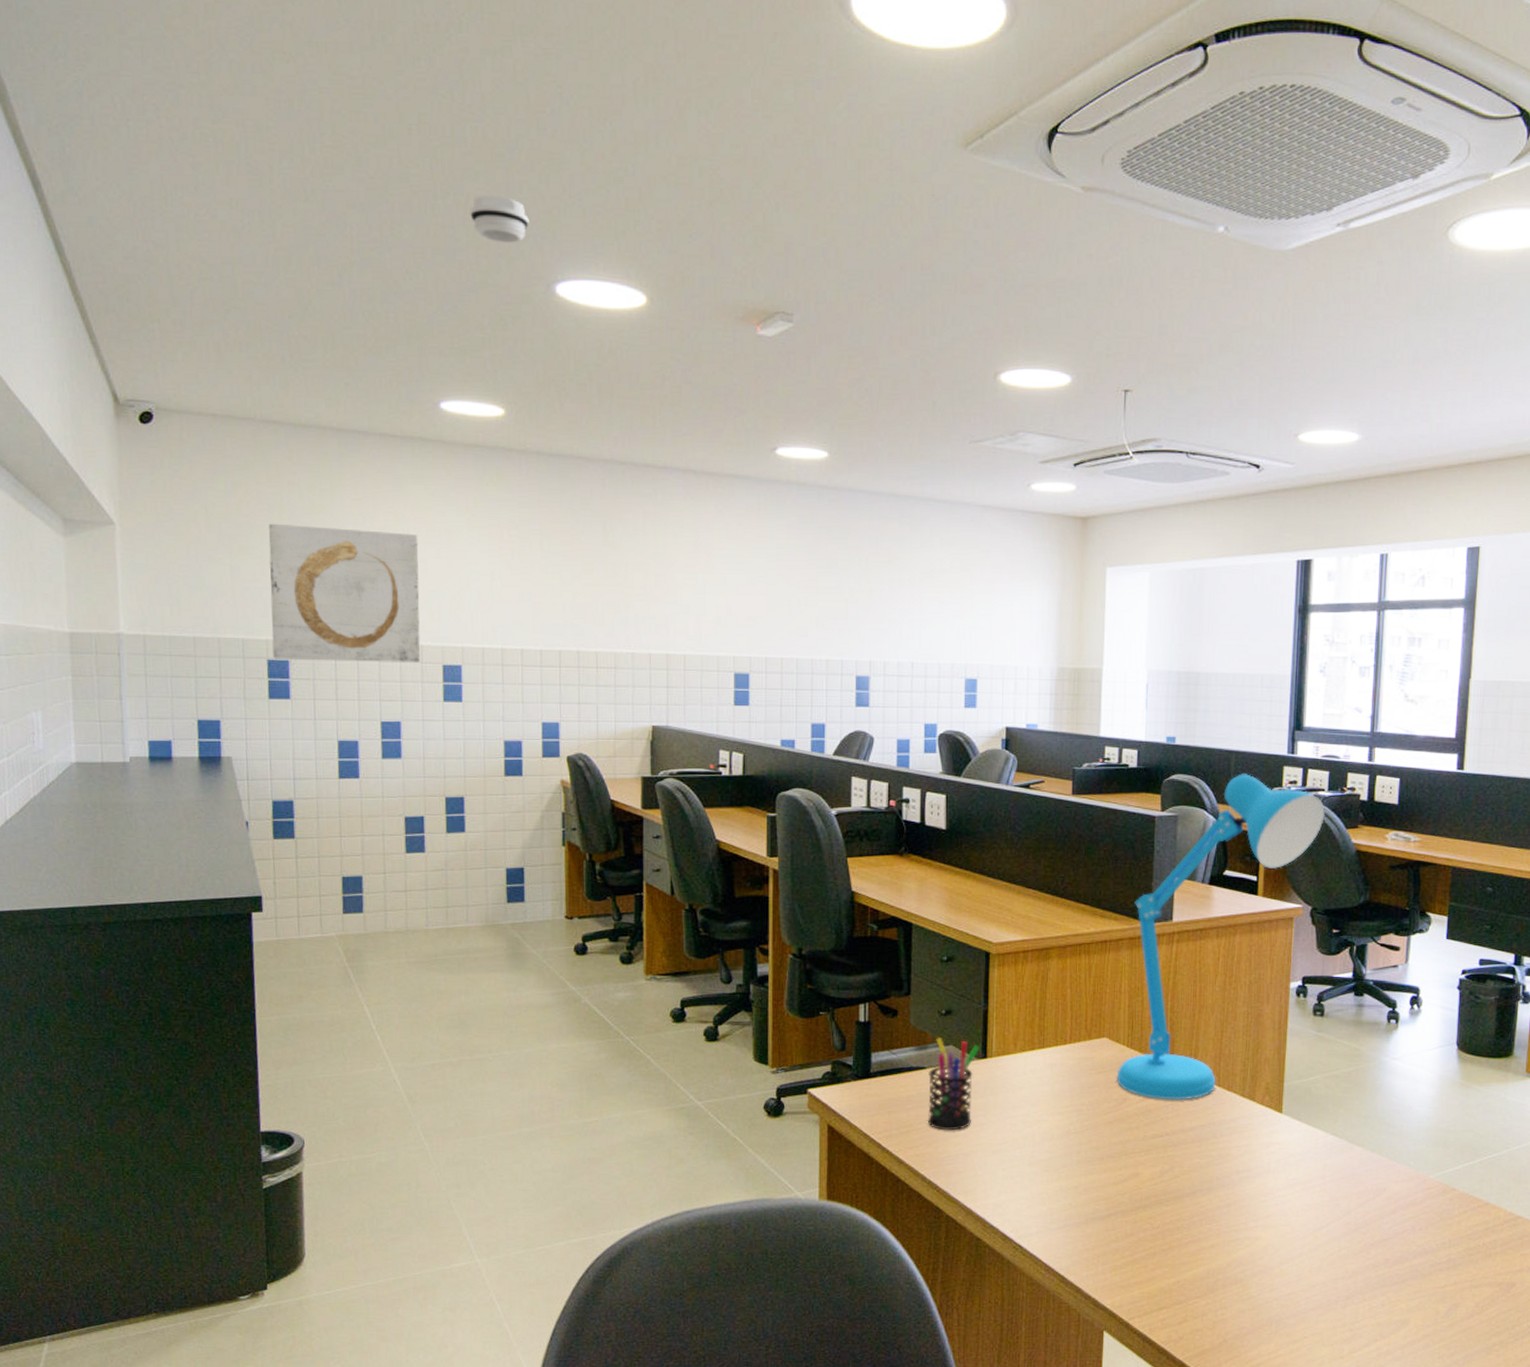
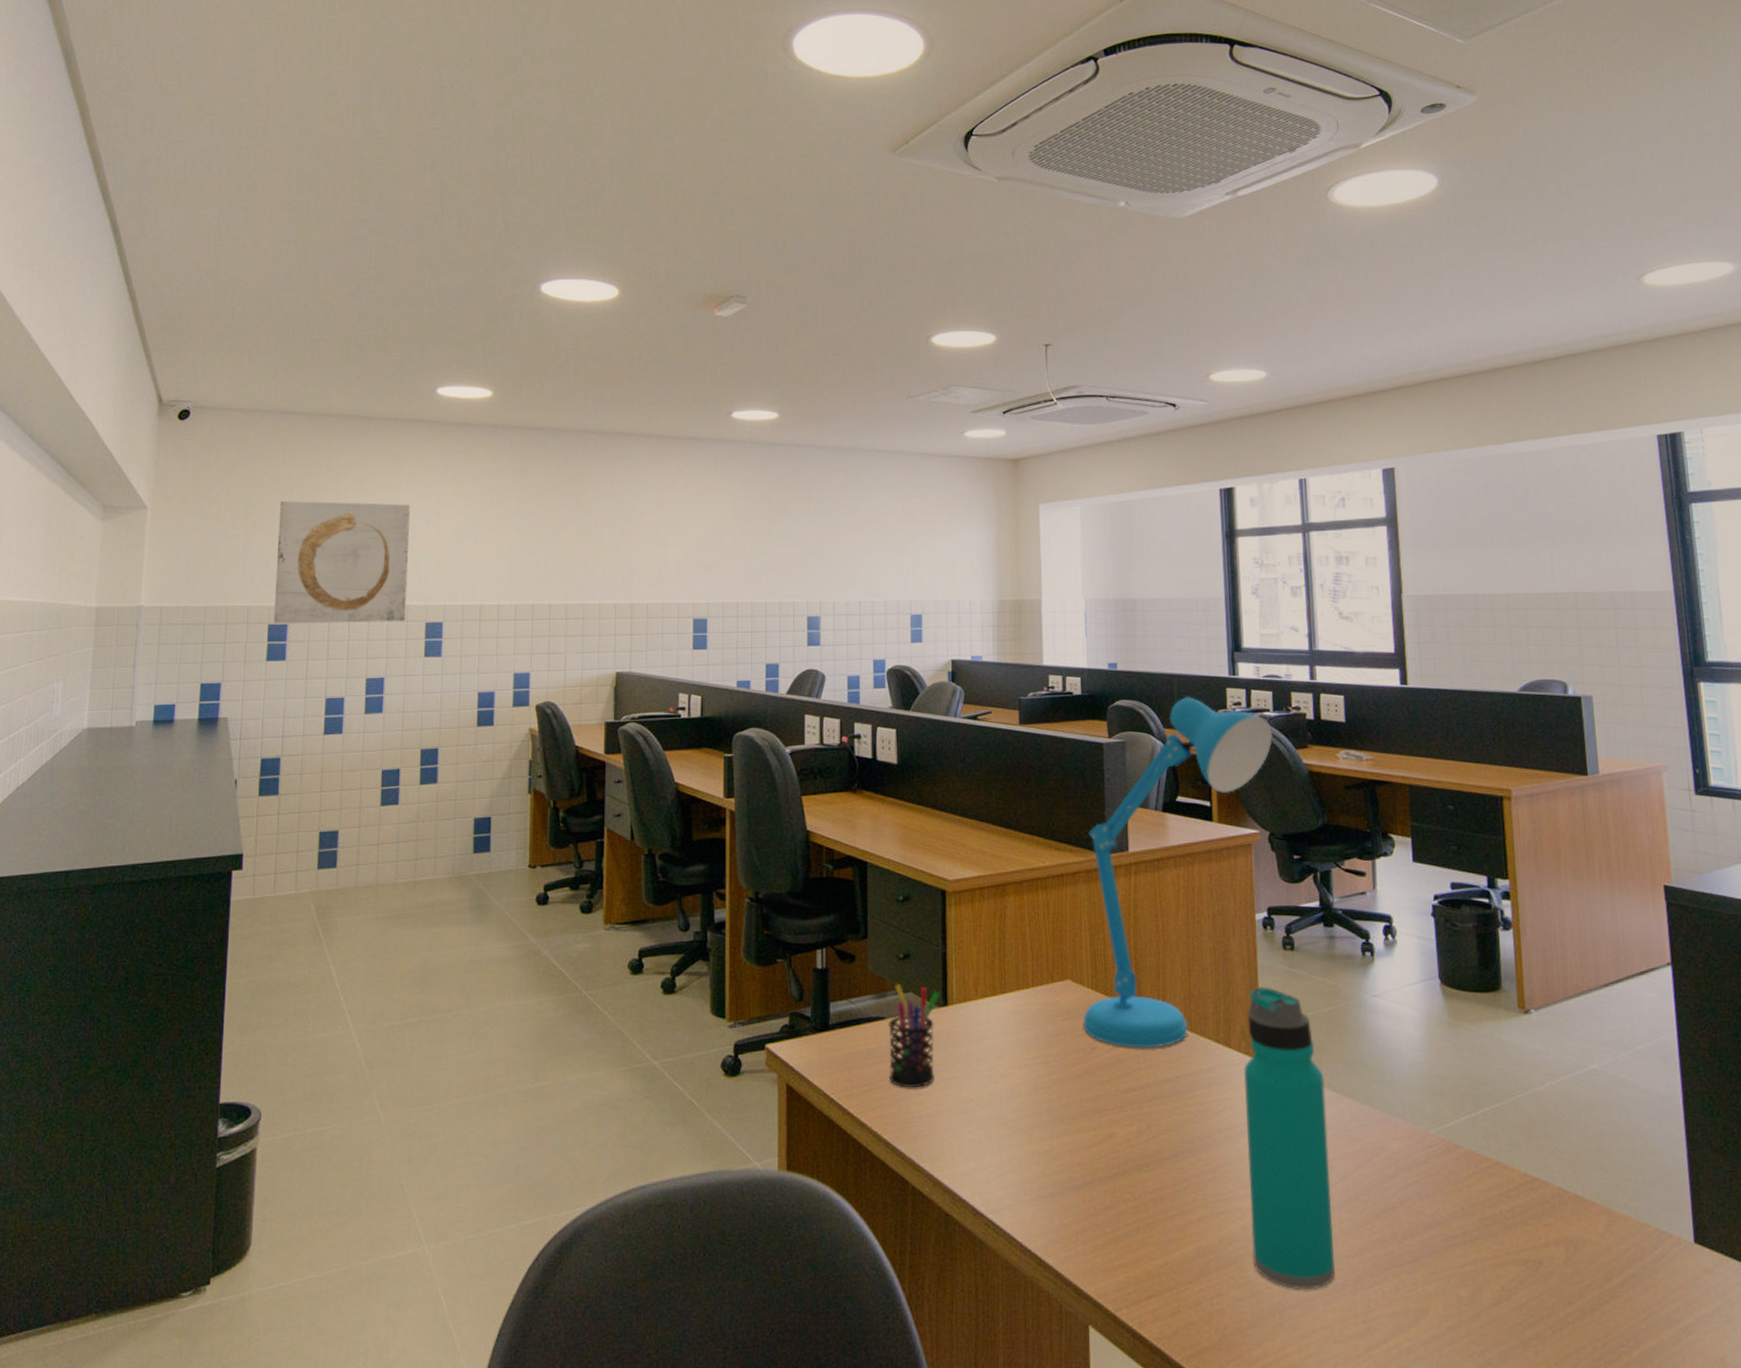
smoke detector: present [470,195,529,243] -> none [471,215,520,253]
water bottle: none [1257,1047,1339,1305] -> present [1243,986,1336,1290]

